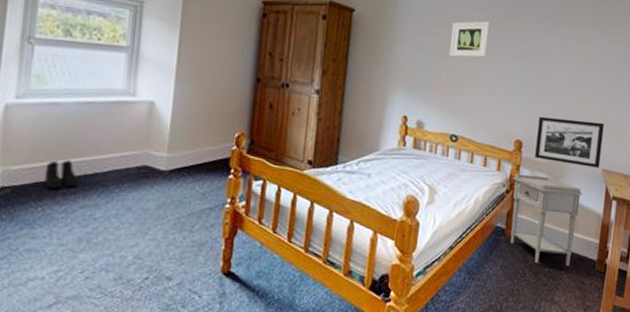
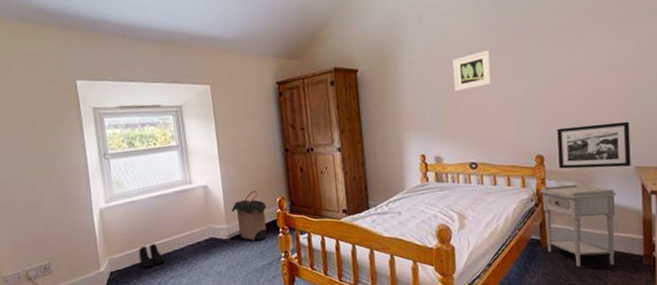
laundry hamper: none [177,118,222,179] -> present [231,190,268,241]

